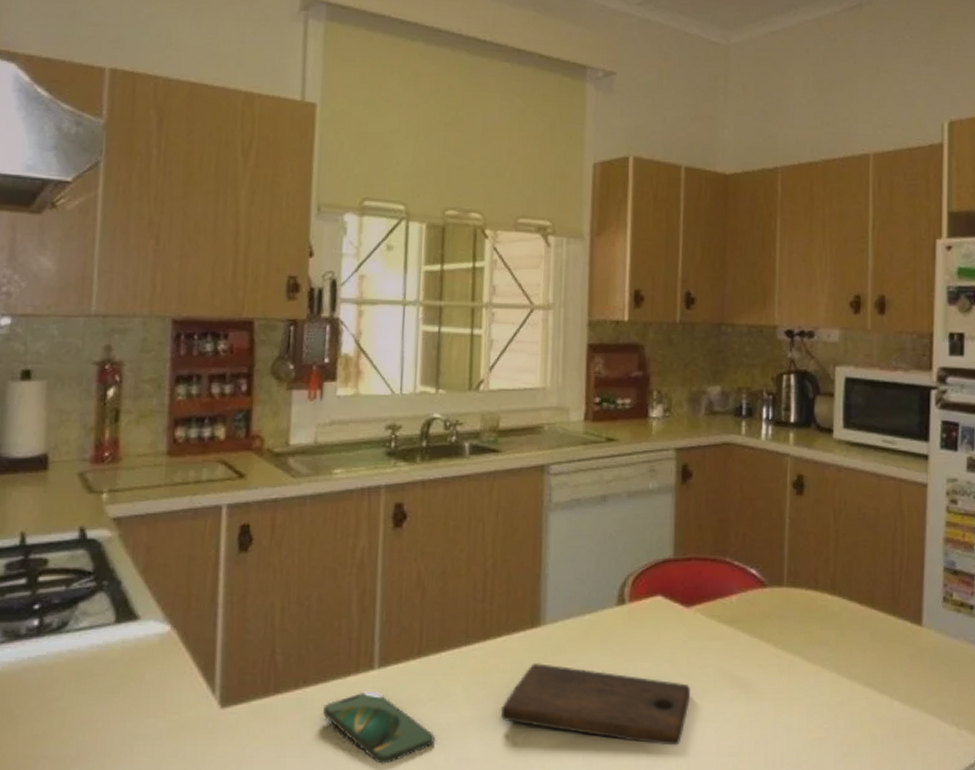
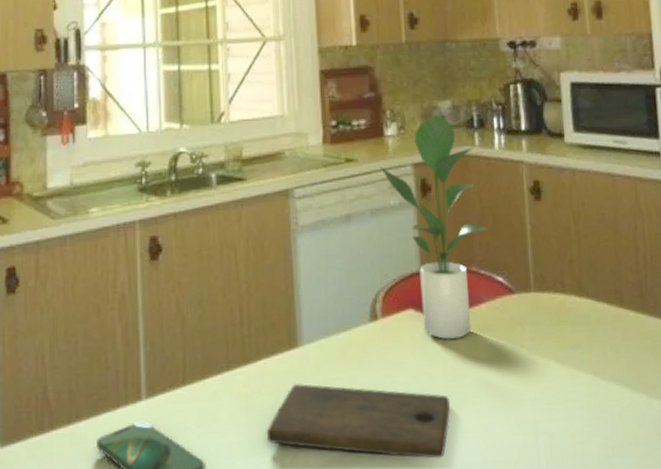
potted plant: none [641,399,748,629] -> present [380,114,489,340]

